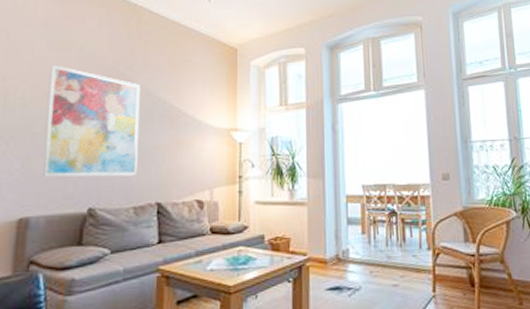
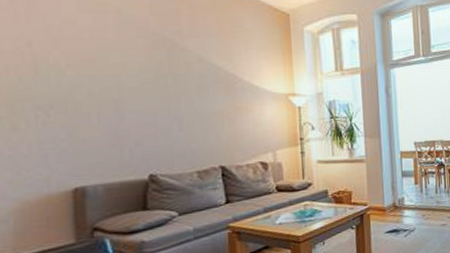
wall art: present [43,65,140,177] -> none [84,29,196,146]

